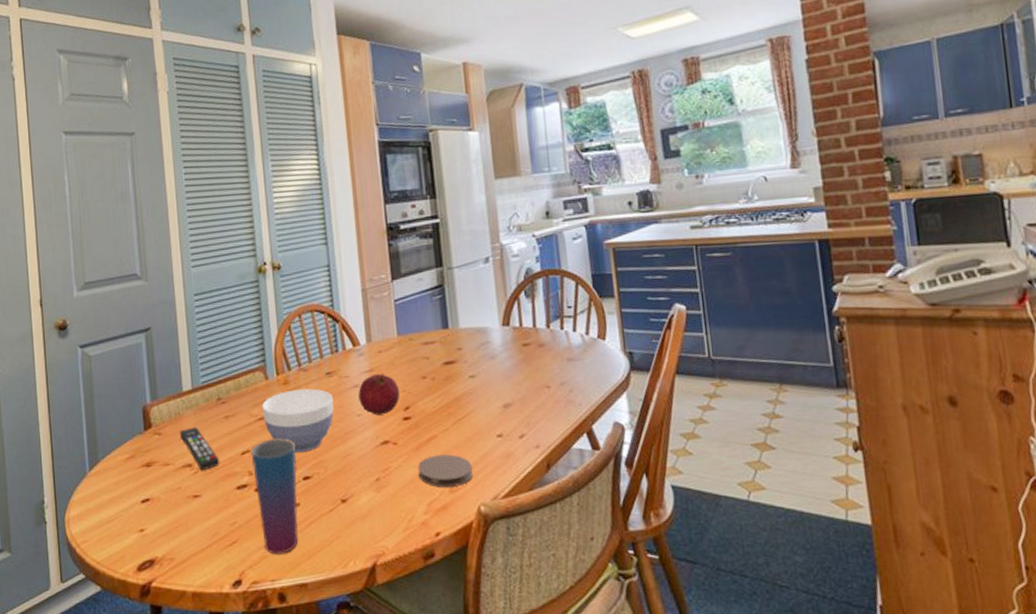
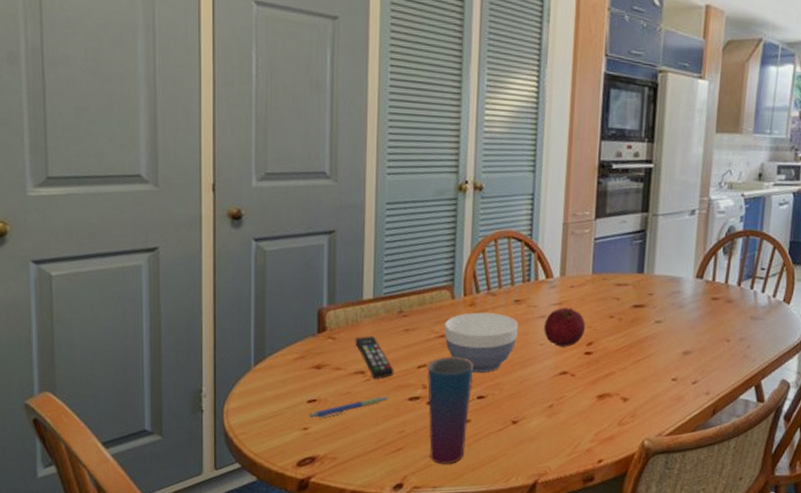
pen: none [144,488,217,519] -> present [309,396,388,419]
coaster: present [417,454,473,488] -> none [590,390,644,421]

